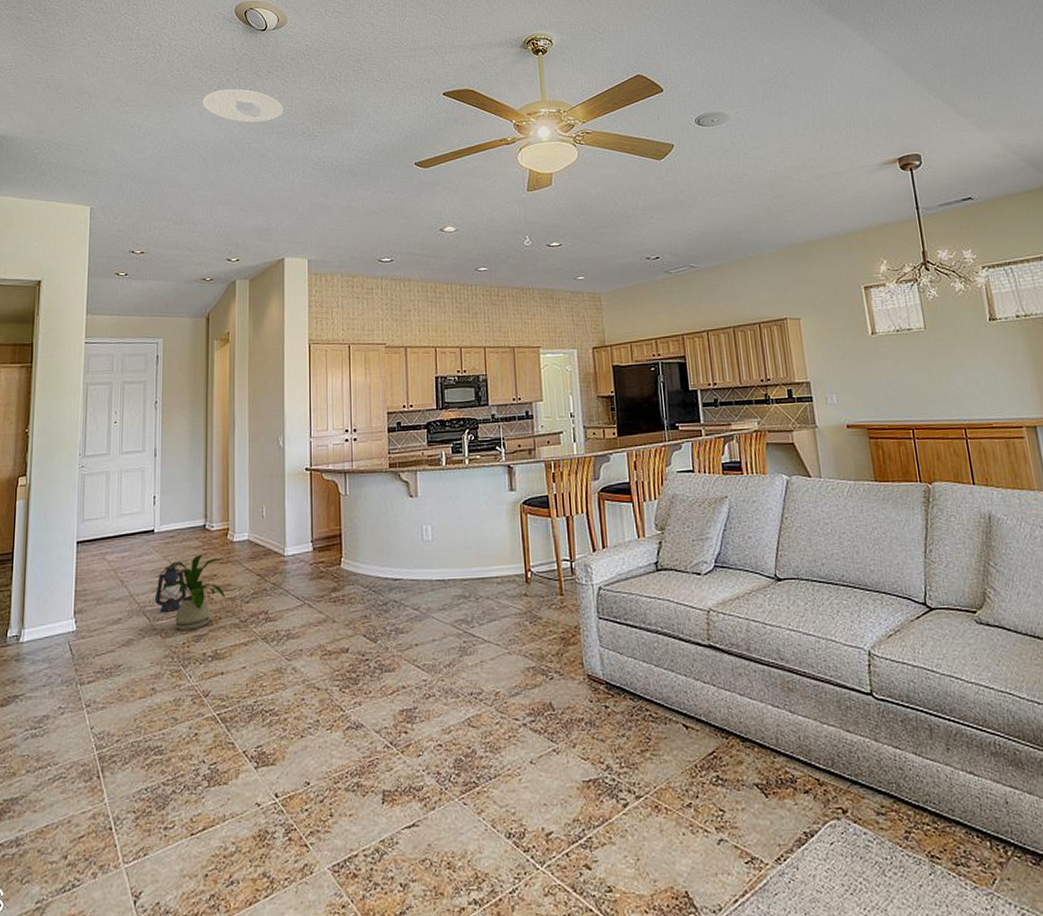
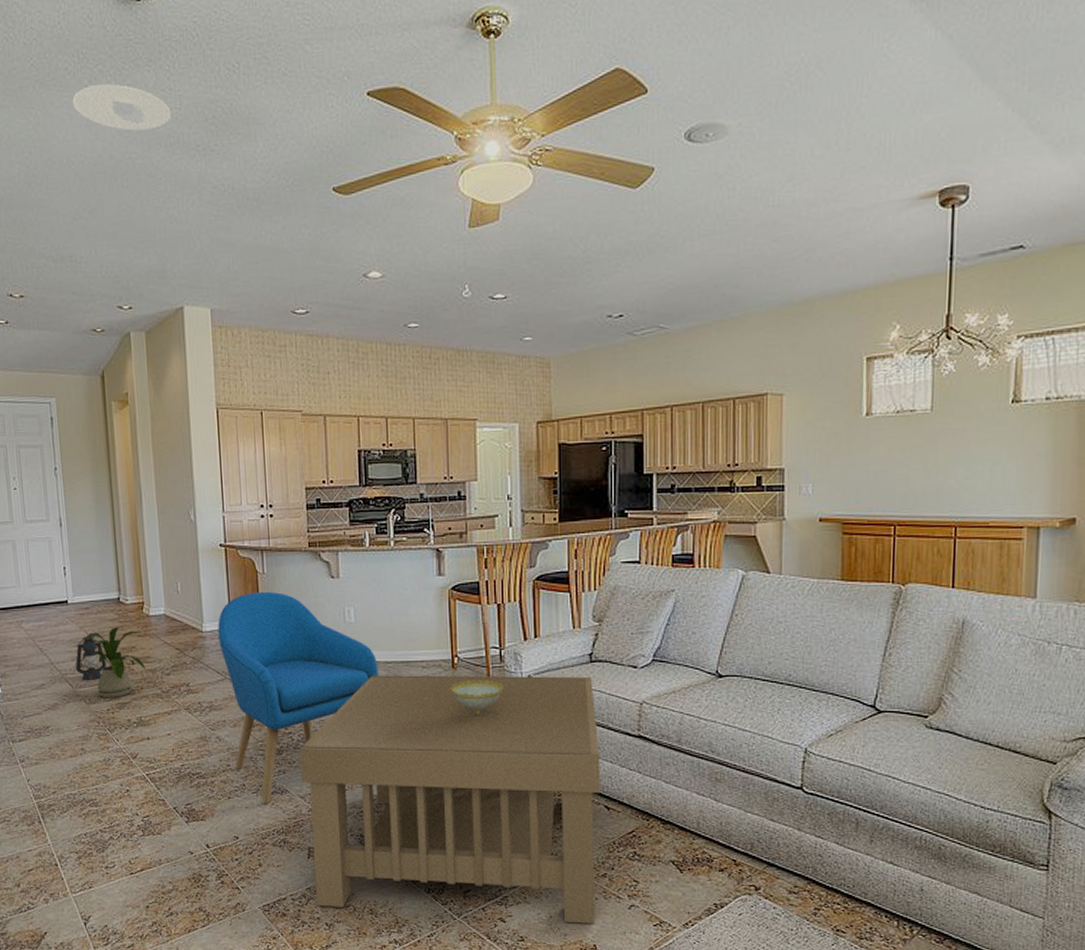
armchair: none [300,512,455,742] -> present [218,591,379,804]
coffee table: none [376,586,685,866] -> present [299,675,600,924]
decorative bowl: none [524,593,576,631] -> present [450,679,504,714]

